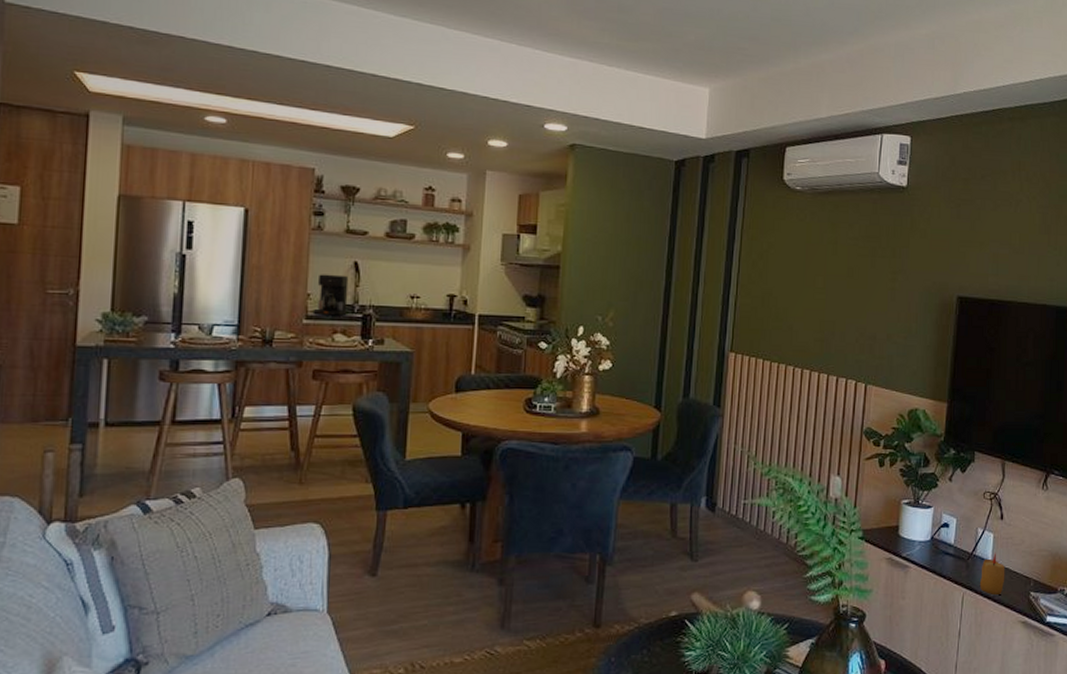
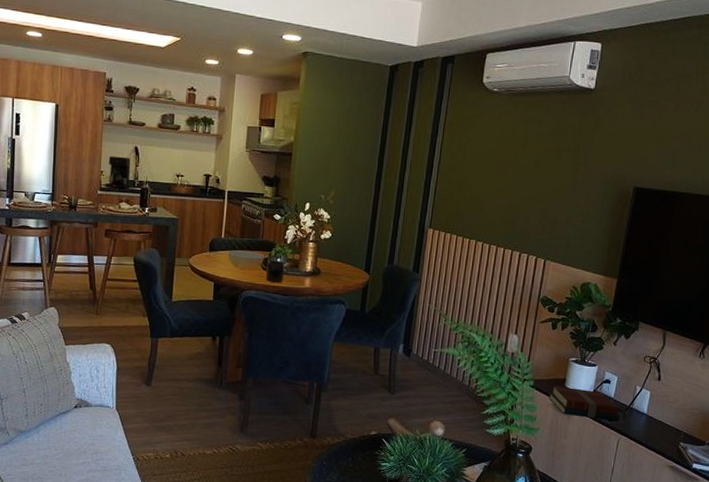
bowl: none [480,389,529,415] -> present [228,250,265,271]
mug: none [529,400,555,428] -> present [265,260,285,283]
books: none [881,535,962,574] -> present [549,385,620,422]
candle: present [979,552,1005,596] -> none [634,406,659,443]

